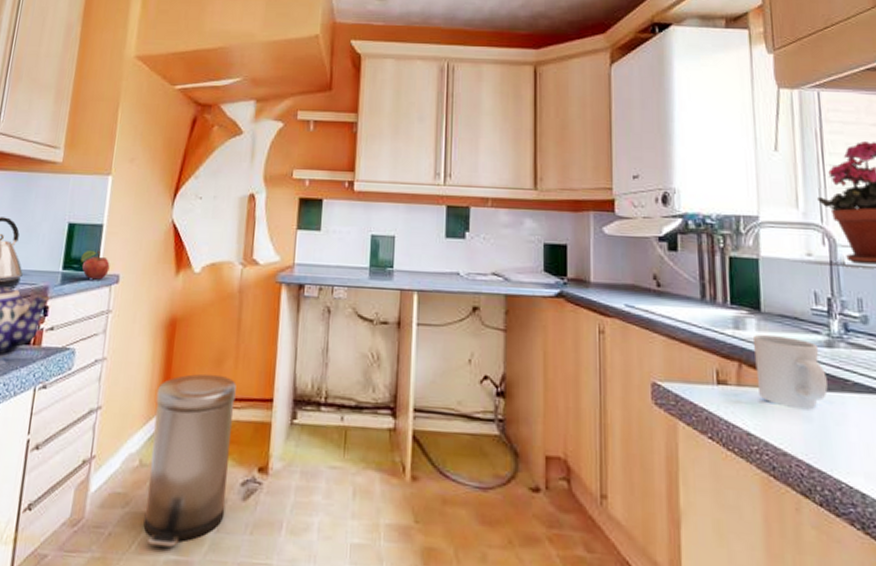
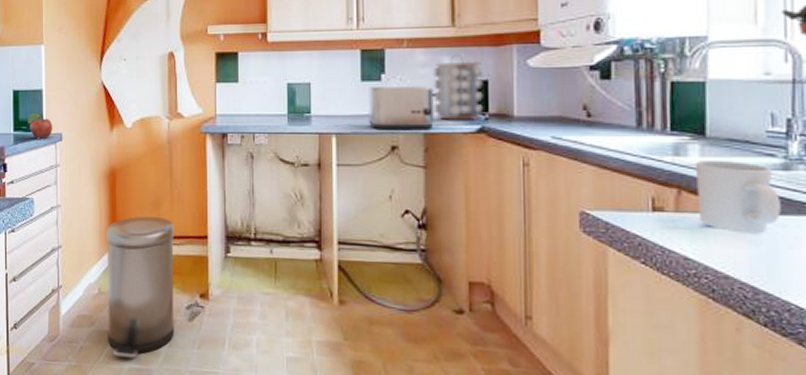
toaster: none [451,244,518,292] -> present [368,86,437,130]
spice rack: none [515,216,562,284] -> present [433,53,484,121]

